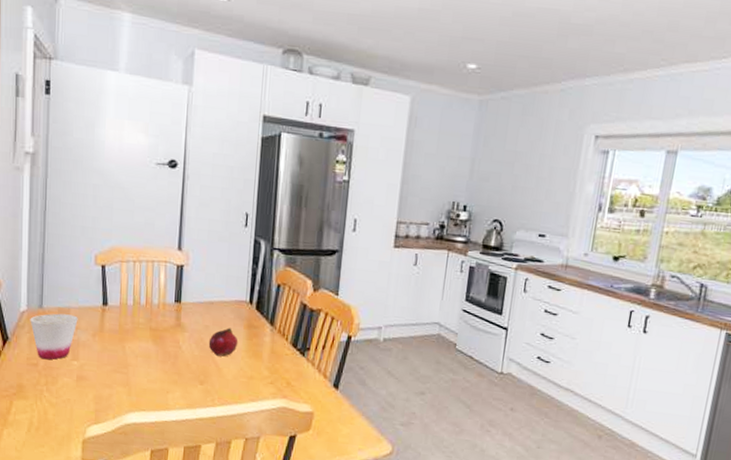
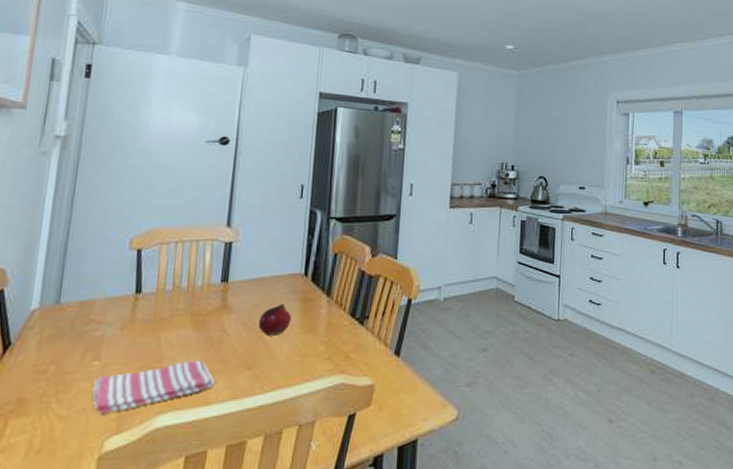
cup: present [30,313,78,360] -> none [41,308,104,364]
dish towel: none [75,370,173,407] -> present [92,360,215,415]

